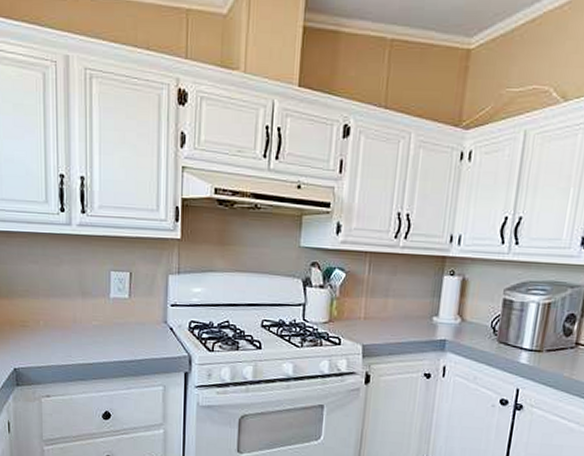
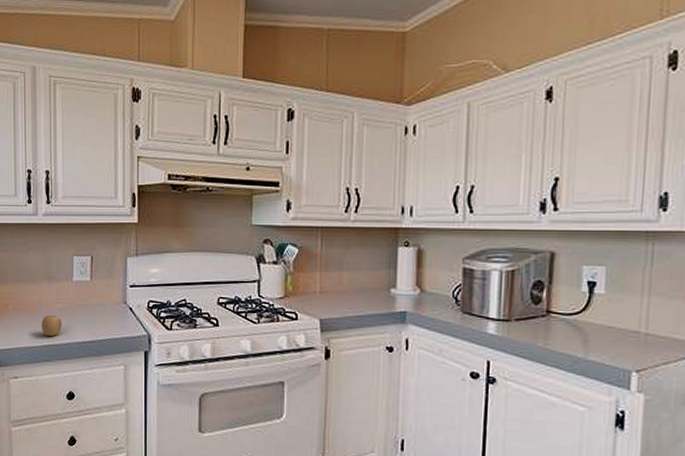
apple: none [75,333,98,356] -> present [41,315,62,337]

